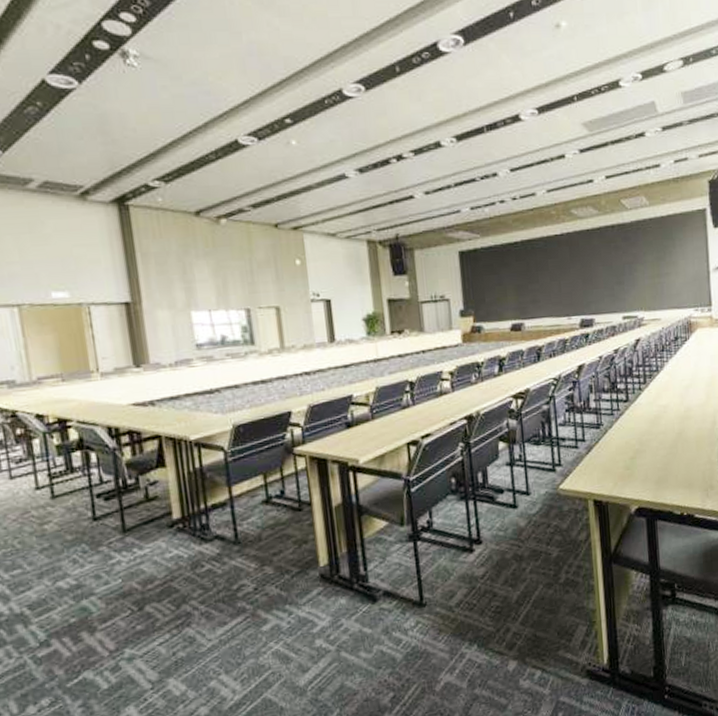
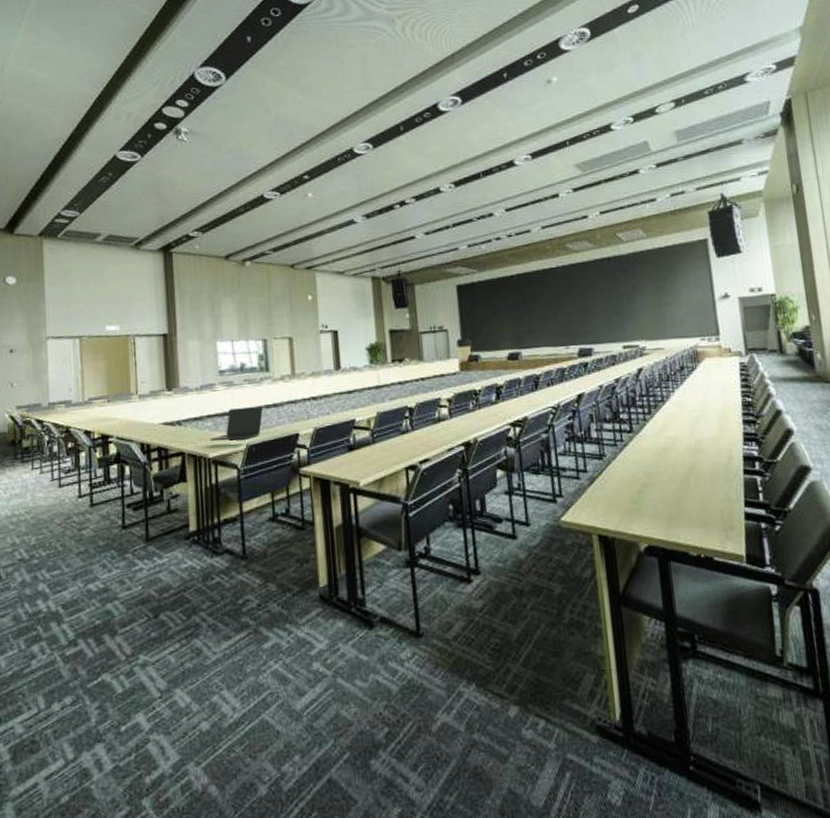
laptop: none [190,383,250,423] -> present [210,406,264,442]

